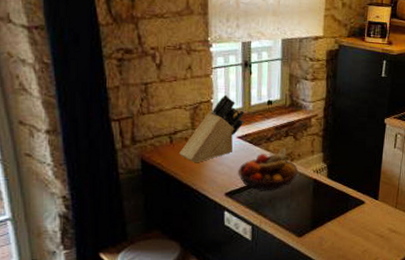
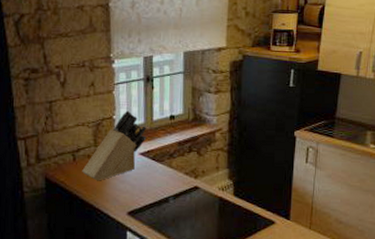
fruit bowl: present [238,147,298,191] -> none [140,164,202,210]

